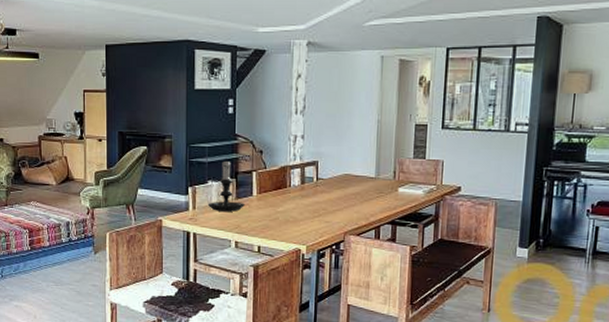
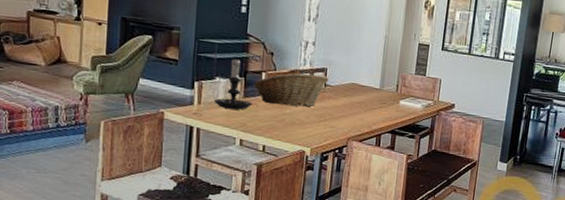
fruit basket: none [245,168,321,204] -> present [253,73,329,107]

